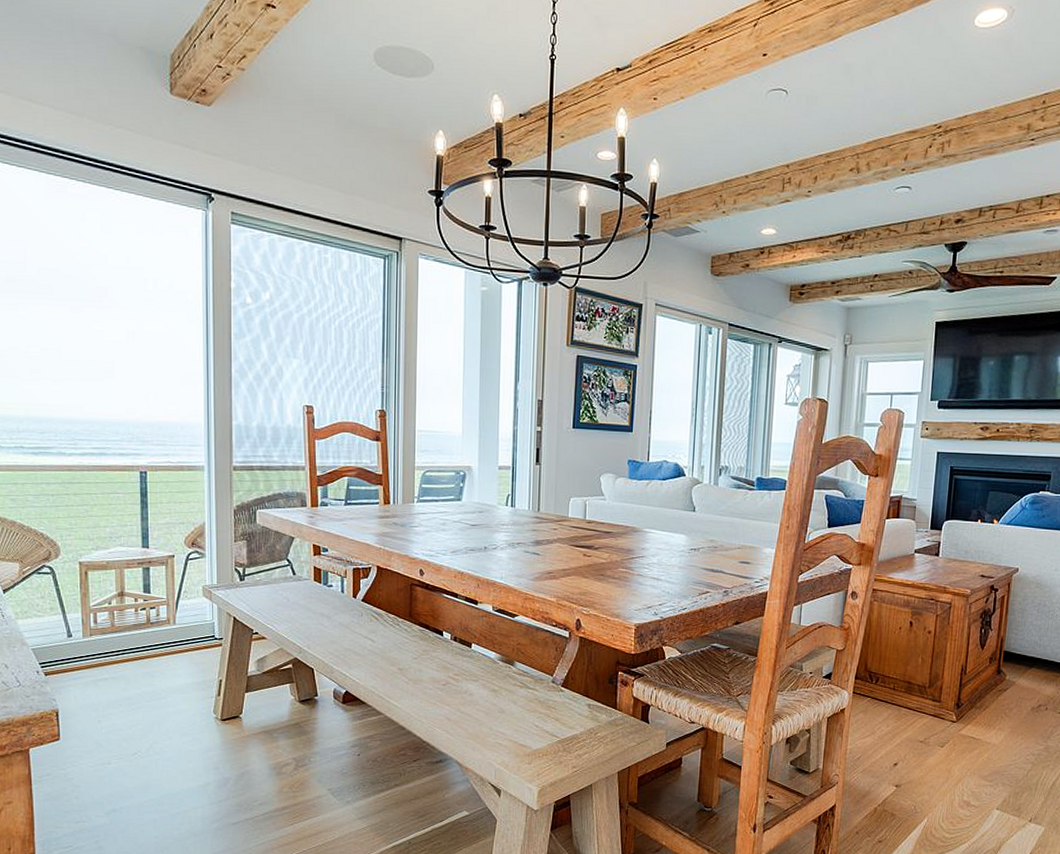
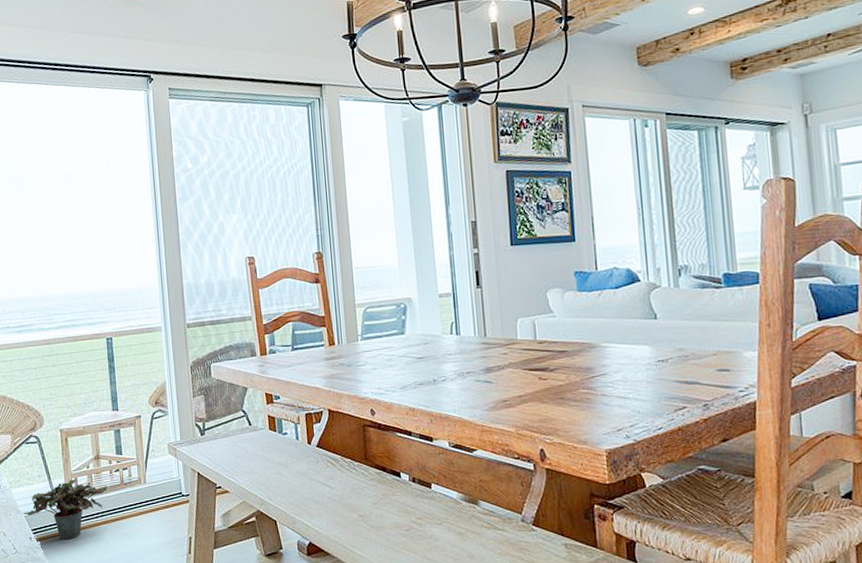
potted plant: none [30,614,131,676] -> present [23,478,108,540]

